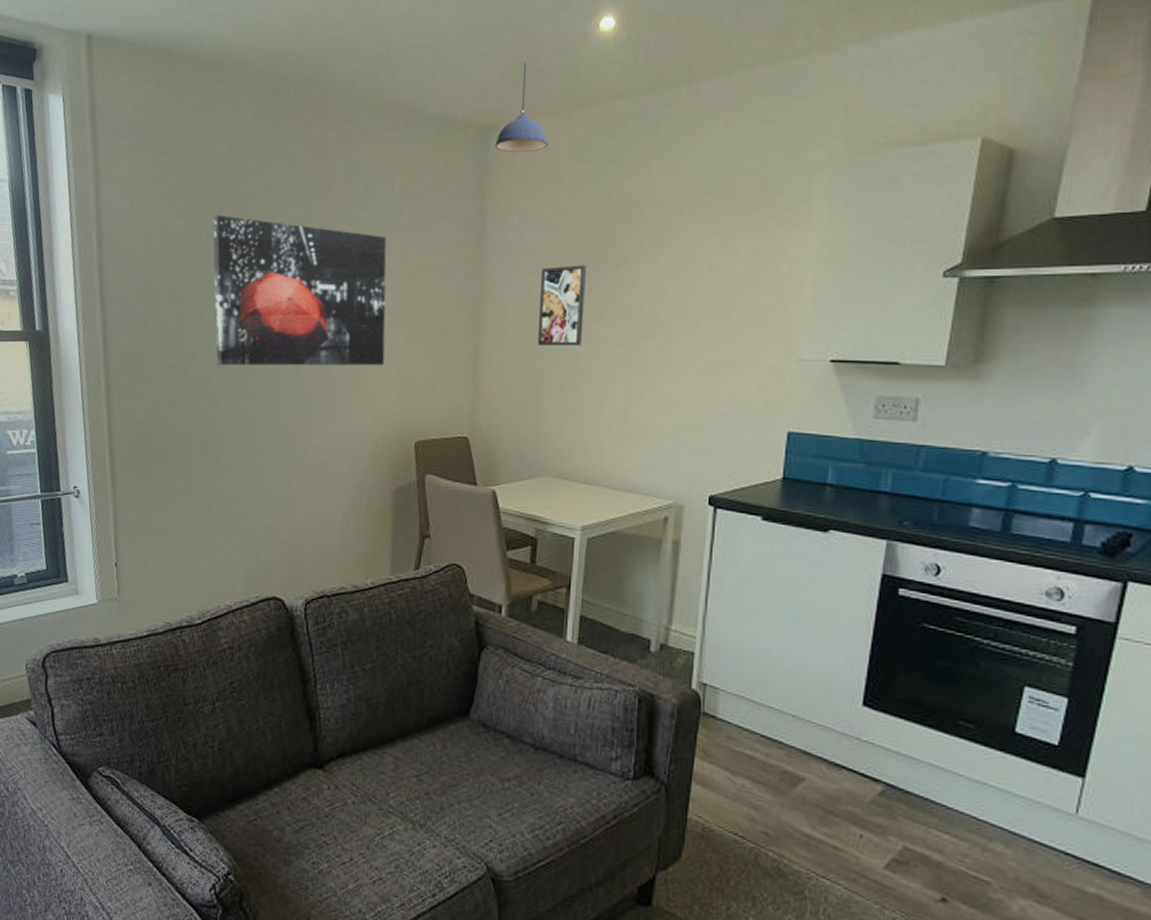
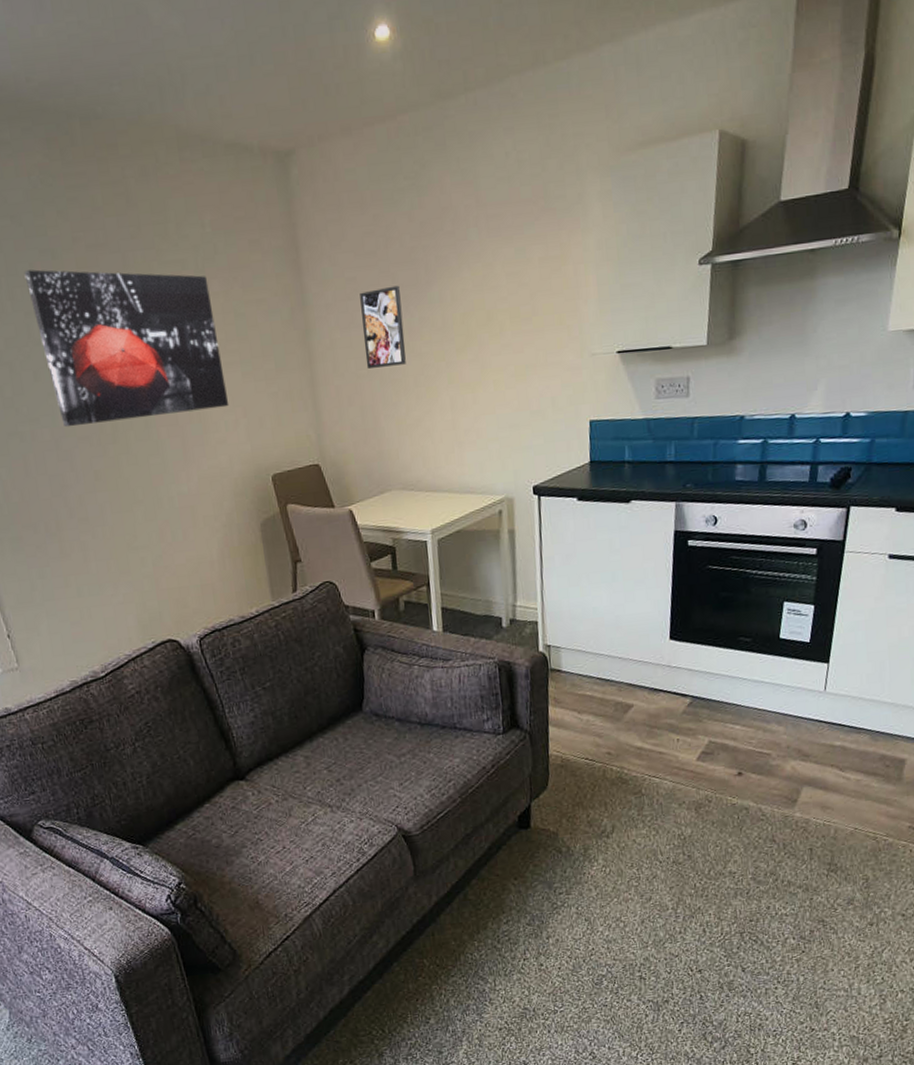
pendant light: present [495,62,548,153] -> none [294,79,346,178]

